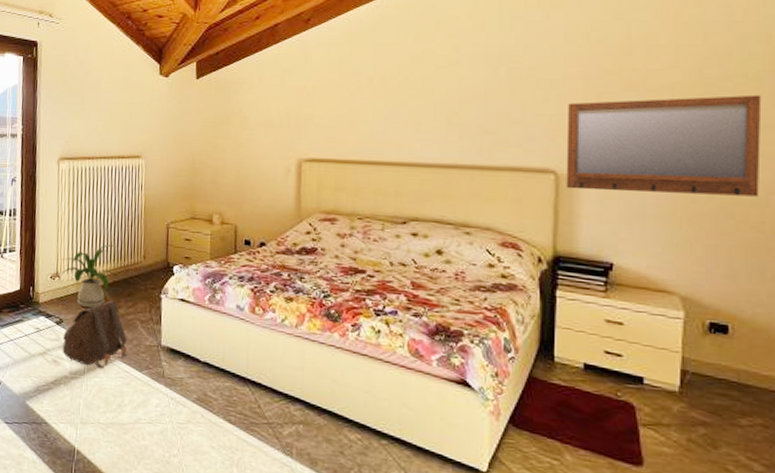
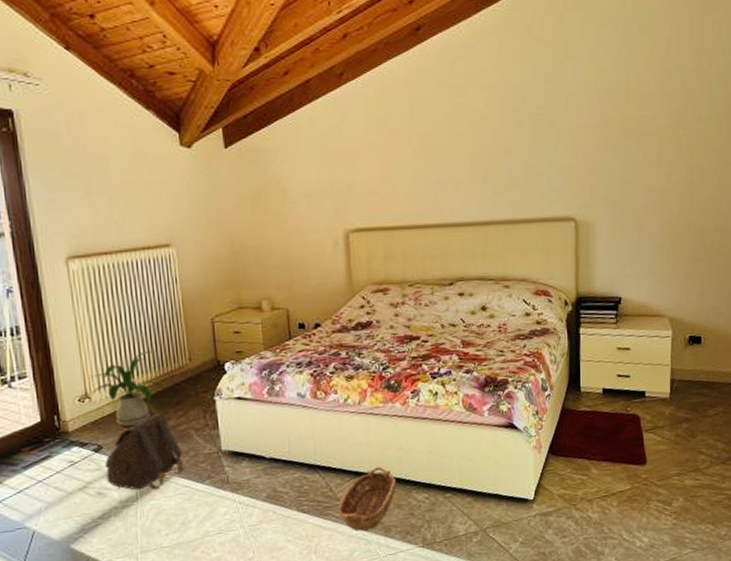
basket: none [264,394,328,458] -> present [338,467,397,531]
home mirror: present [566,94,762,197] -> none [582,135,722,234]

